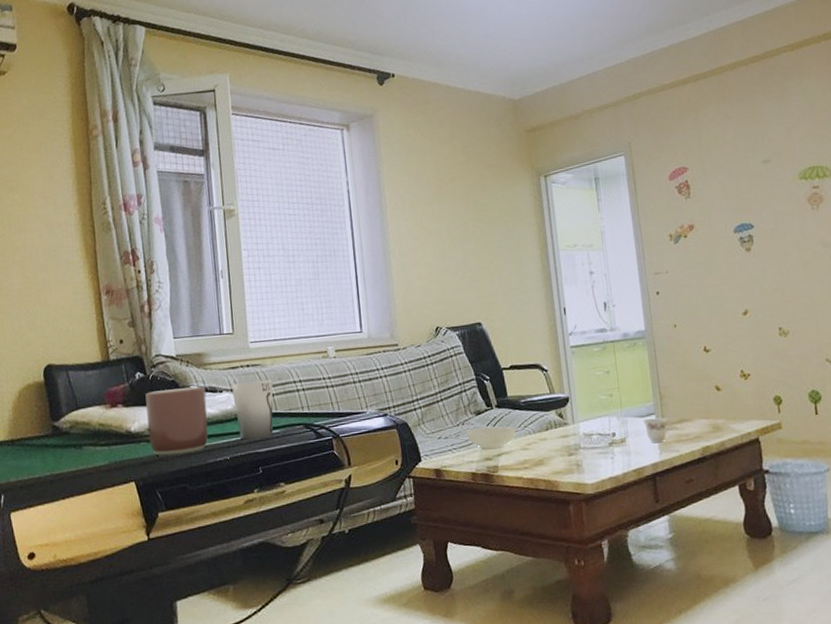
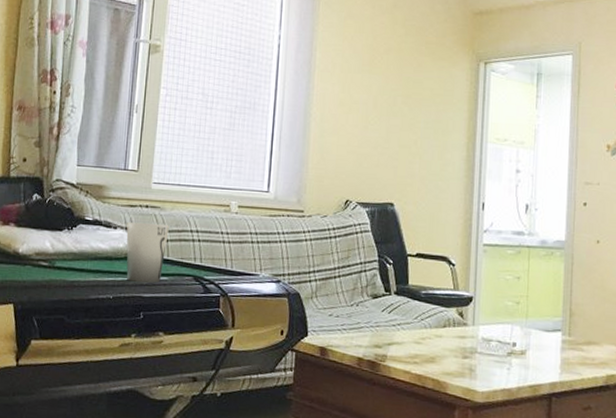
mug: present [145,386,209,456] -> none [35,215,100,285]
bowl: present [466,426,516,450] -> none [359,311,412,338]
teacup: present [643,418,672,444] -> none [548,334,578,362]

